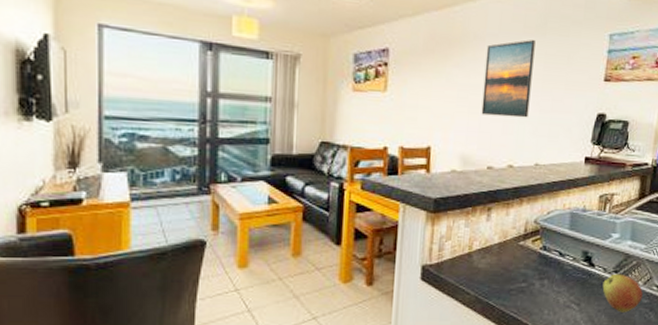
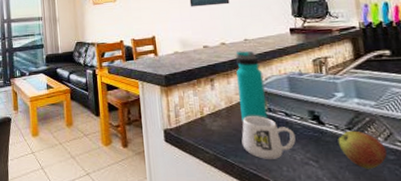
mug: none [508,253,564,302] -> present [241,115,296,159]
water bottle: none [513,177,547,261] -> present [235,51,268,123]

